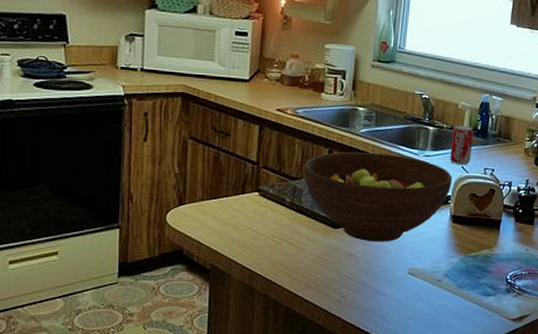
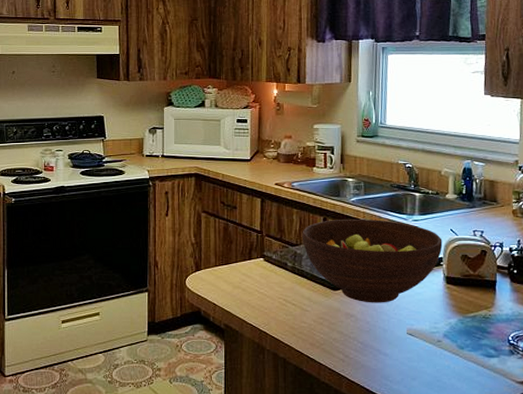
beverage can: present [450,125,474,164] -> none [438,190,460,227]

